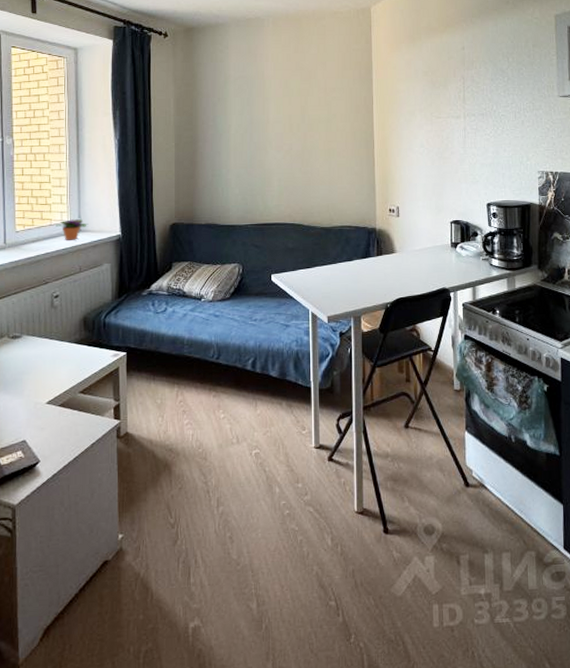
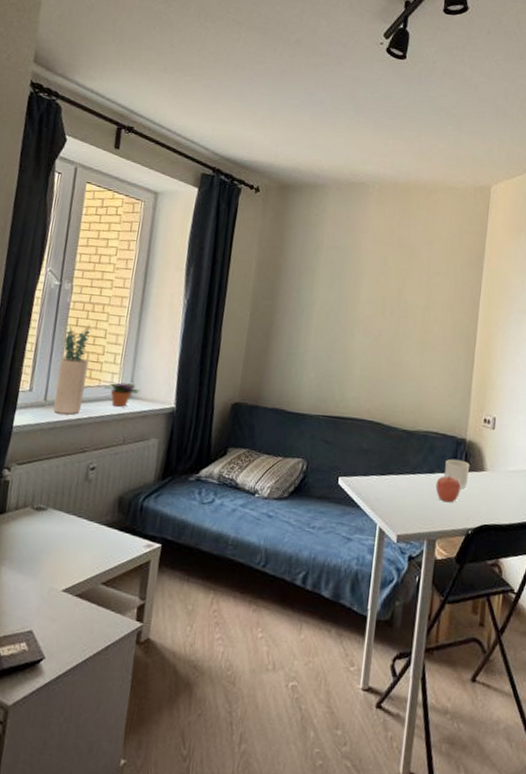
vase: none [13,173,38,253] -> present [53,325,91,415]
fruit: none [355,259,377,283] -> present [435,473,462,502]
mug: none [360,246,382,272] -> present [444,459,470,491]

